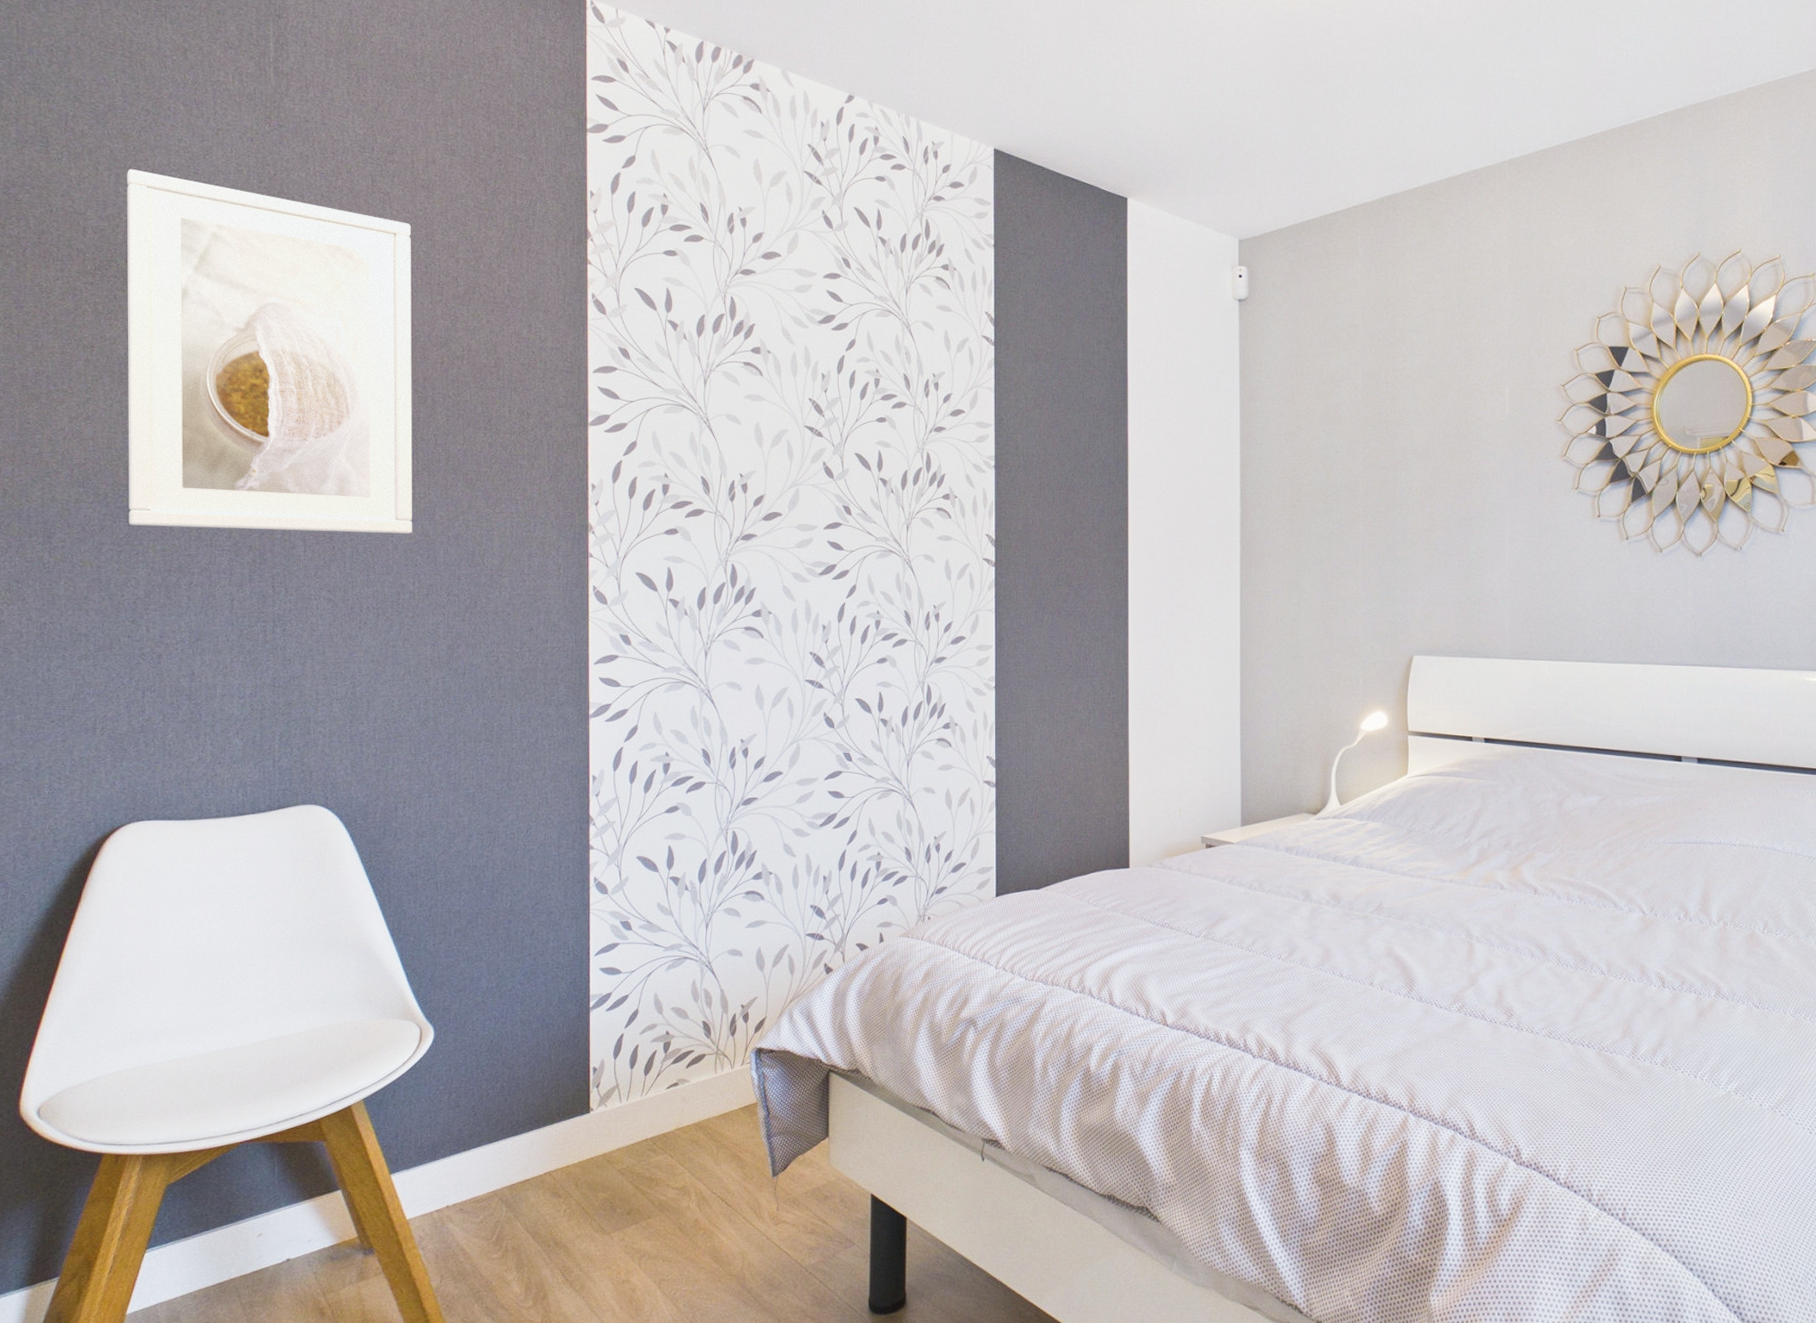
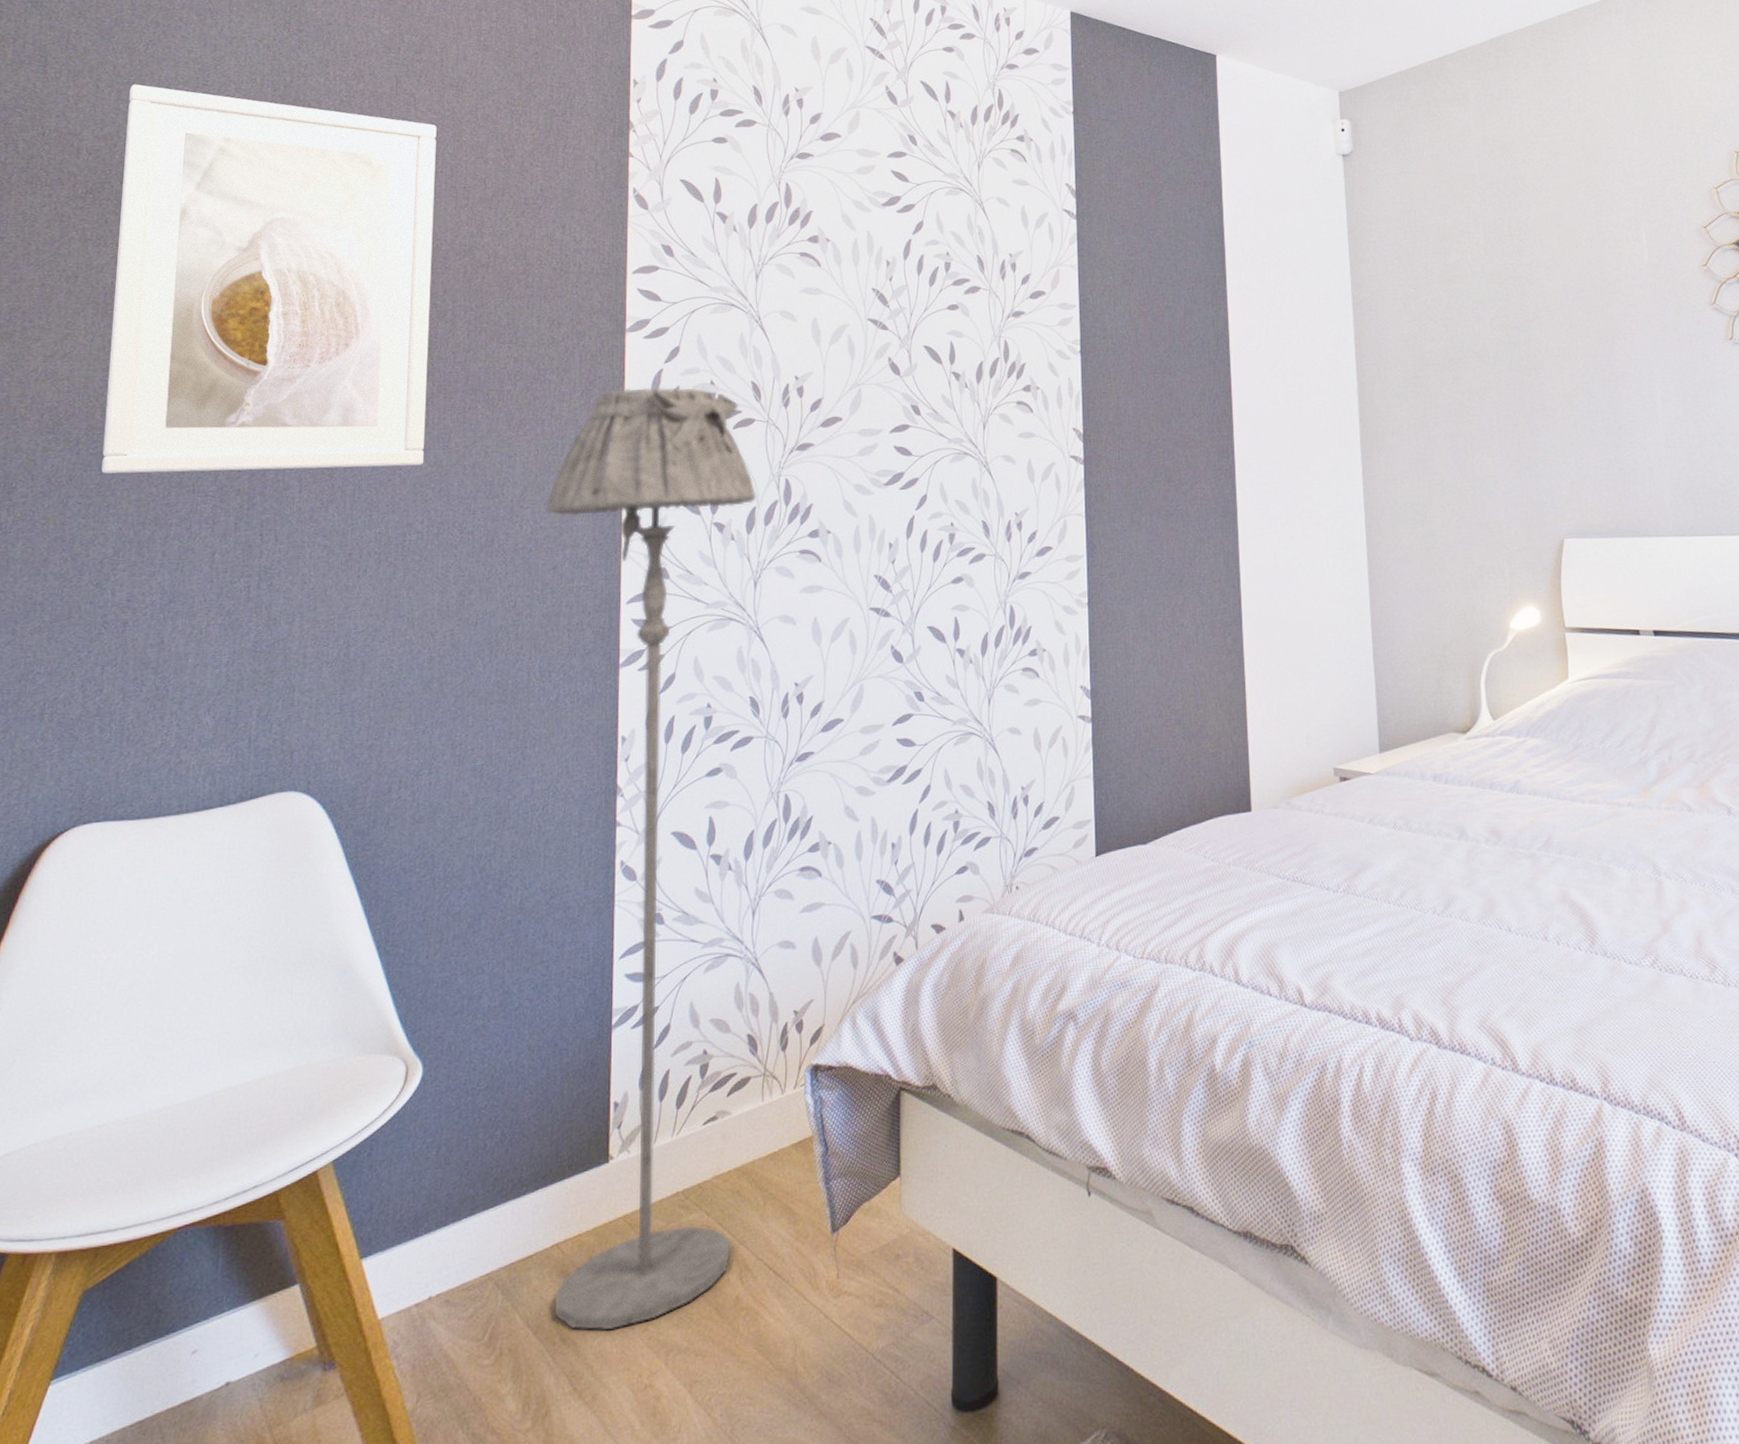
floor lamp: none [521,476,706,1239] -> present [545,387,756,1331]

